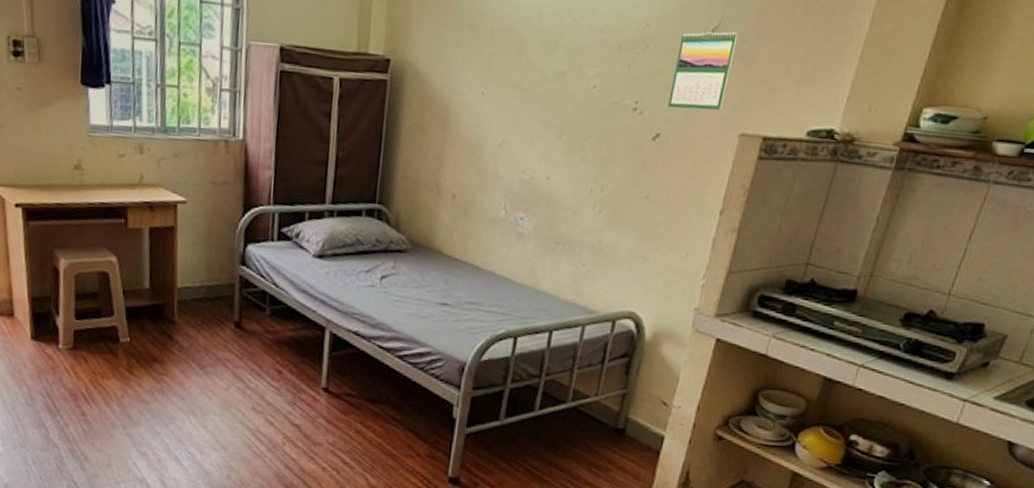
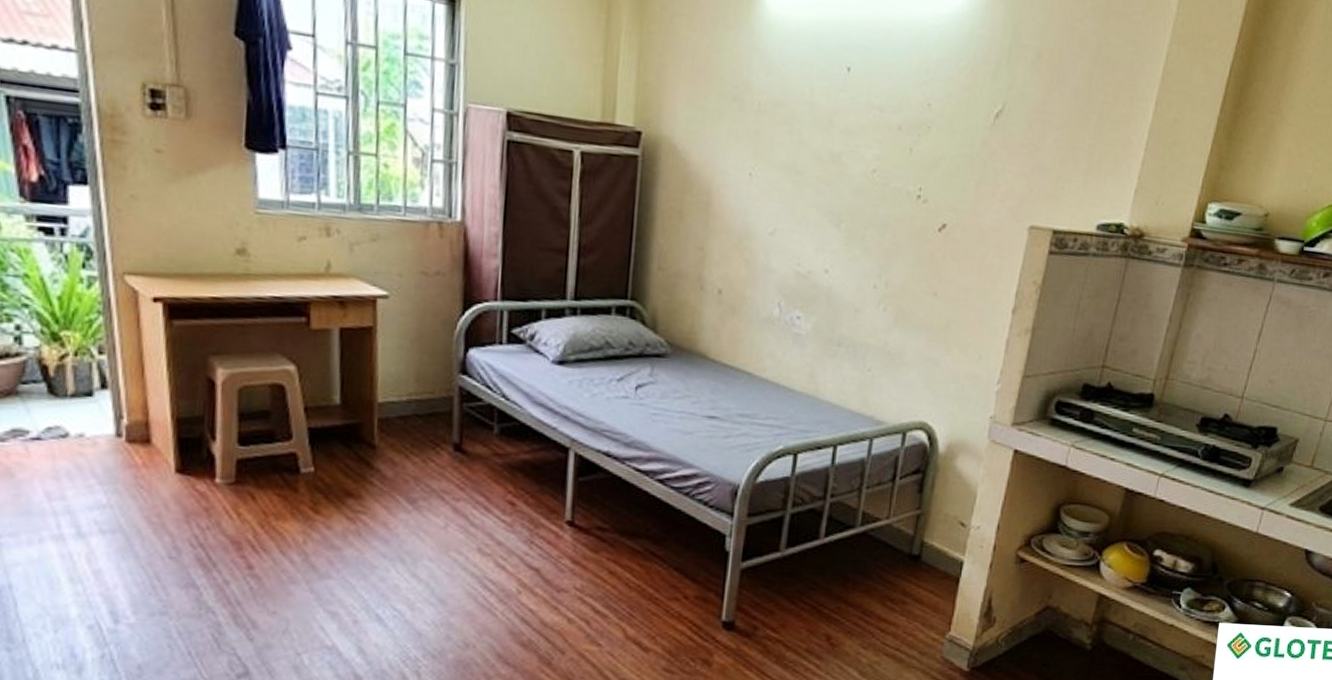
calendar: present [668,32,738,110] -> none [954,115,1023,200]

